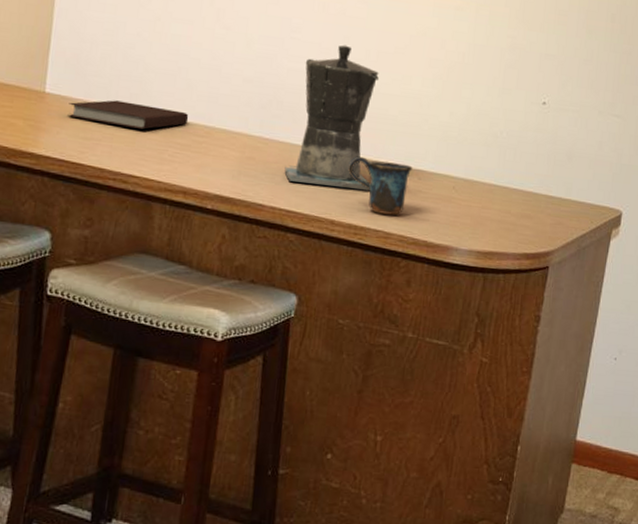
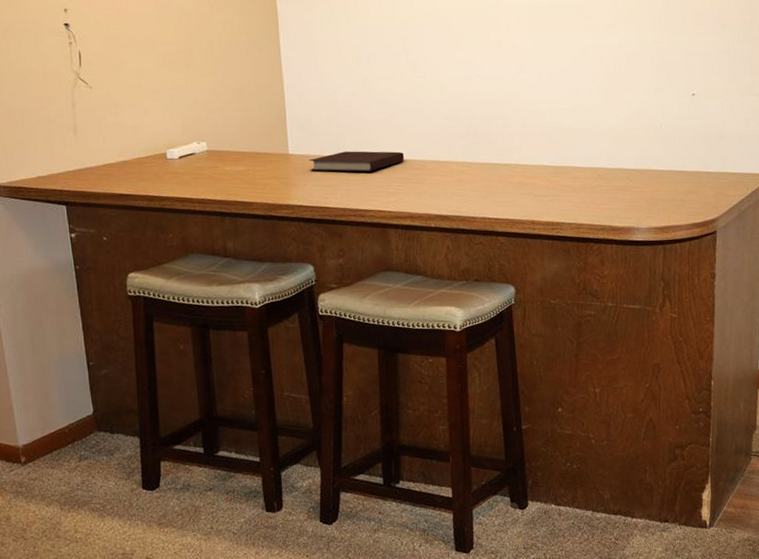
coffee maker: present [284,45,380,191] -> none [487,74,558,194]
mug: present [348,156,413,215] -> none [539,165,591,209]

